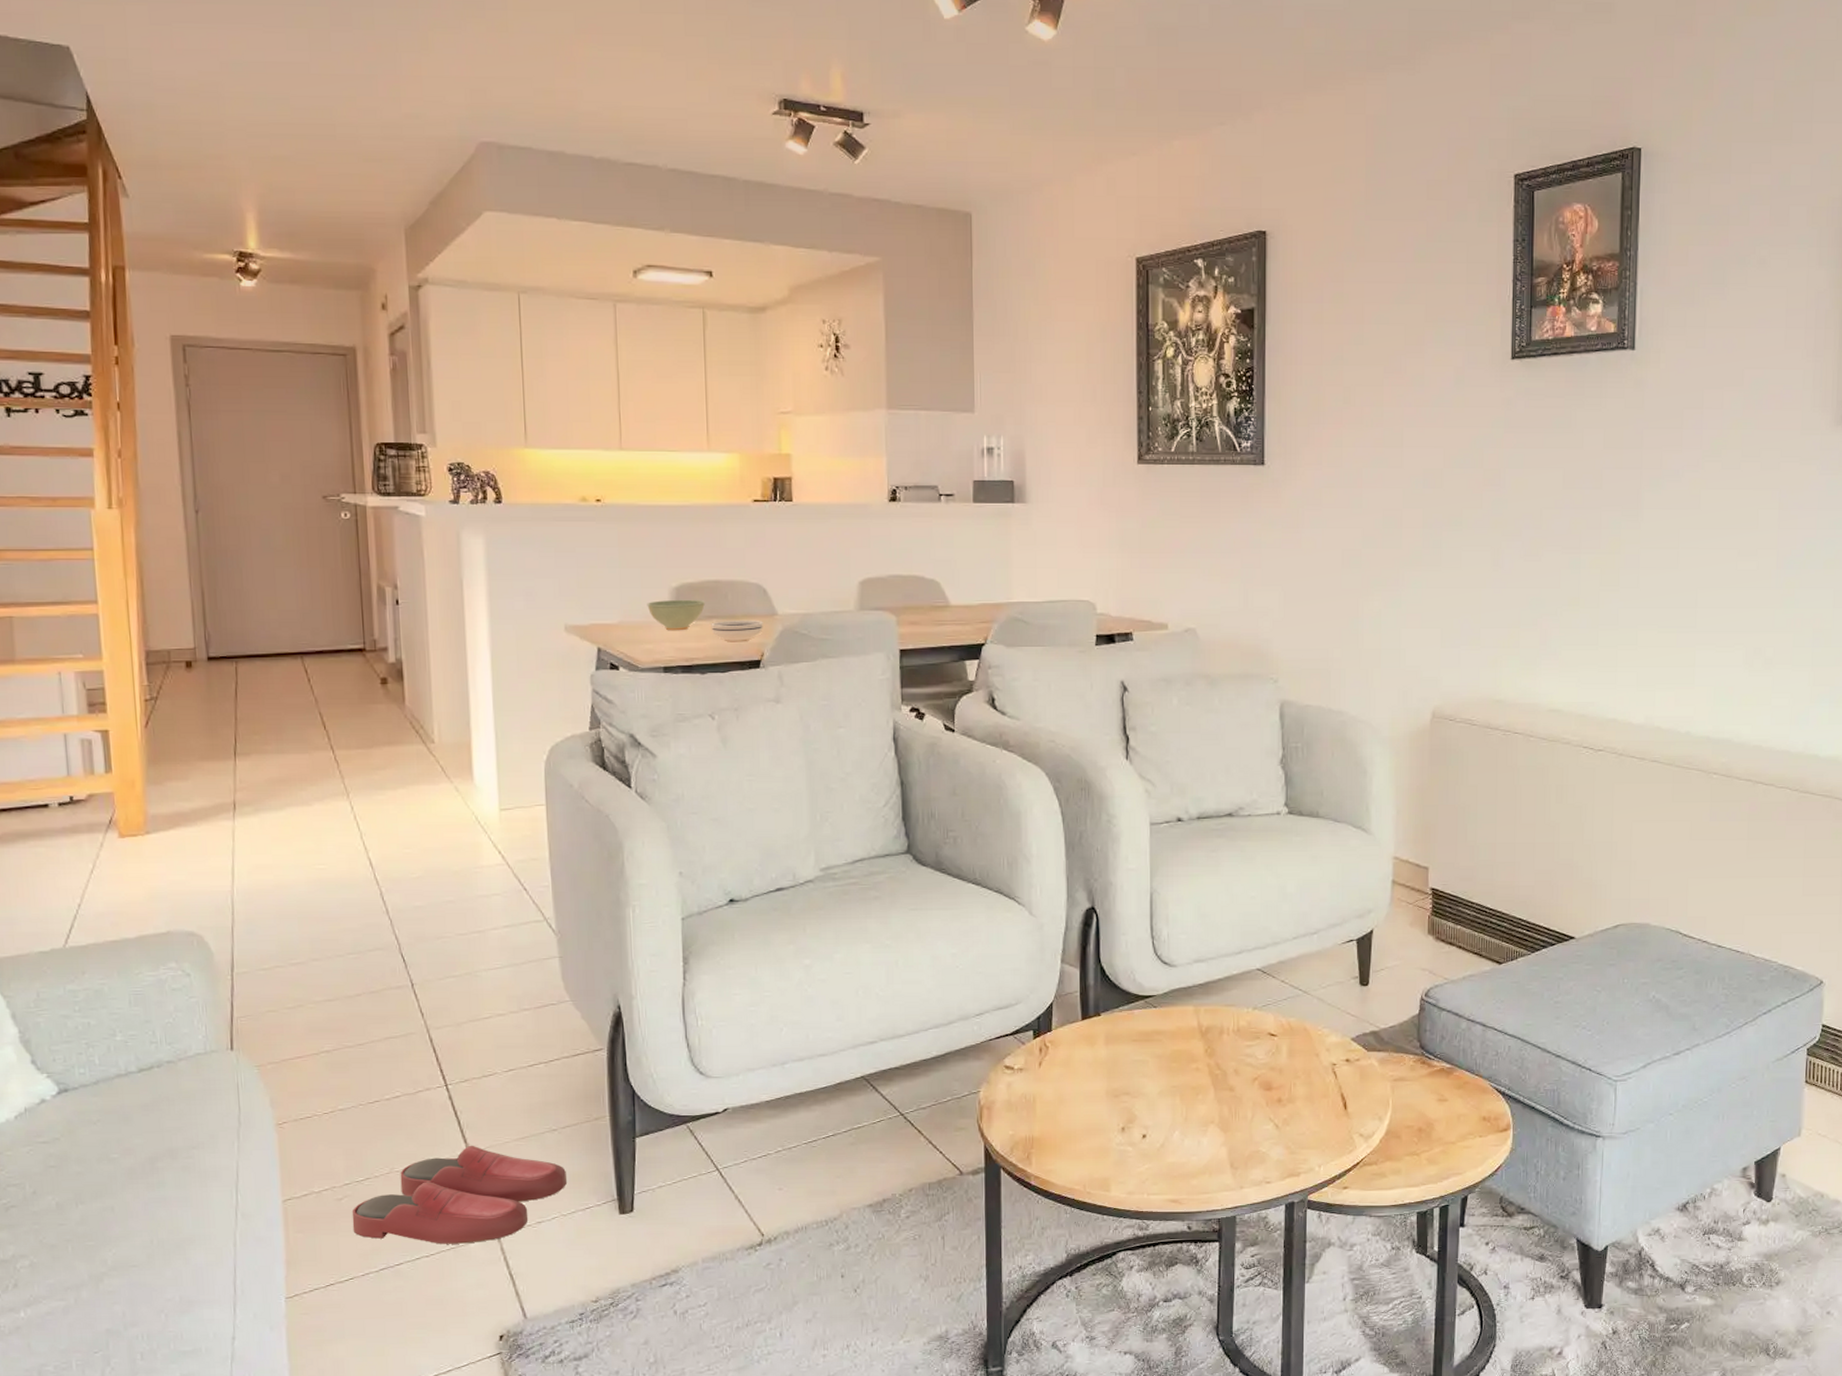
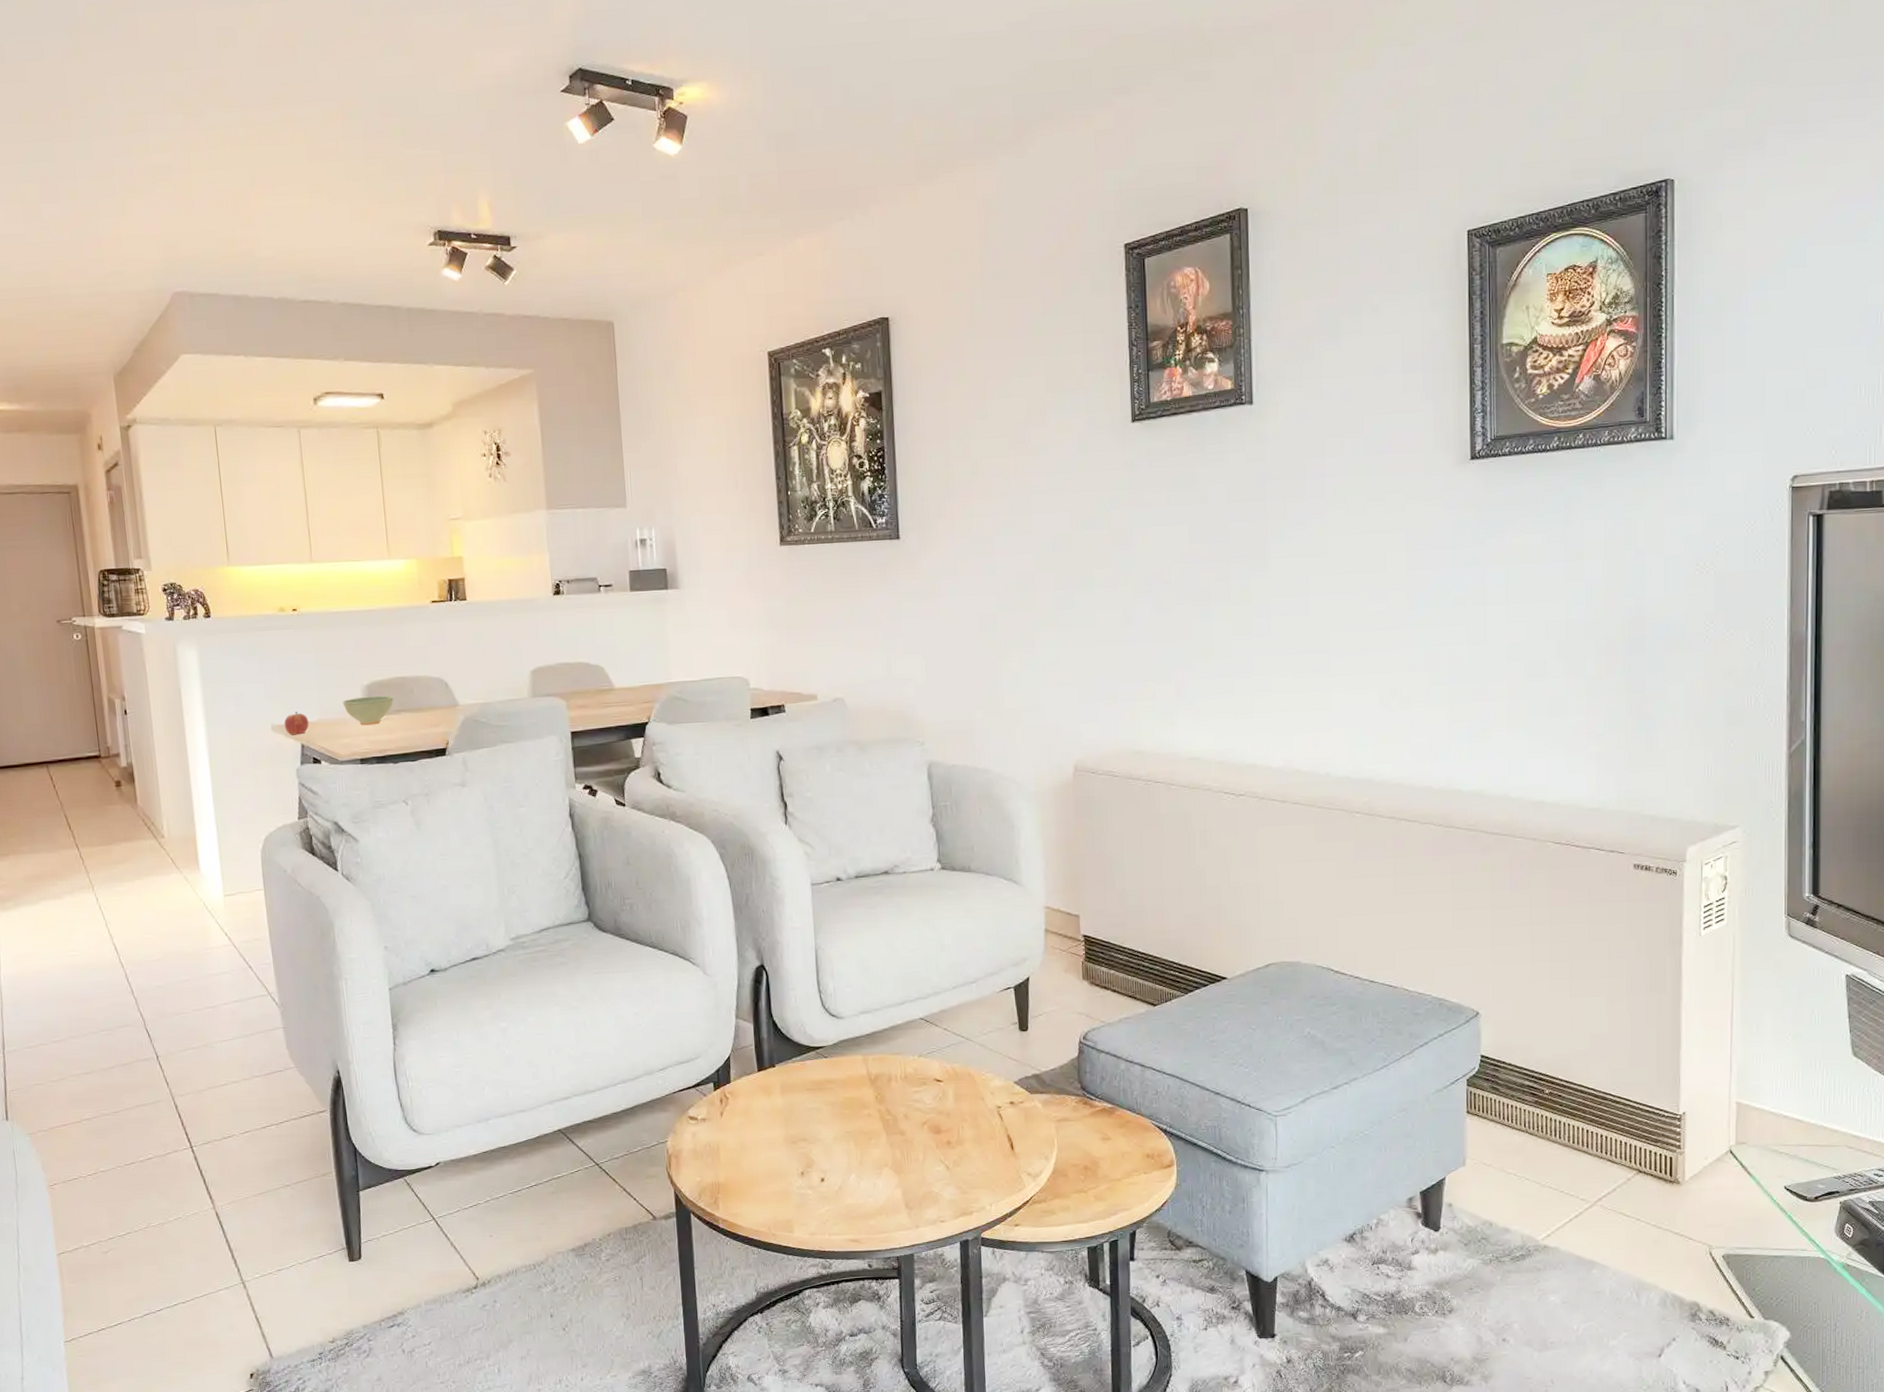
slippers: present [351,1145,567,1244] -> none [116,1201,301,1292]
fruit: none [579,612,608,638] -> present [284,712,309,735]
bowl: present [711,619,763,642] -> none [400,711,447,733]

